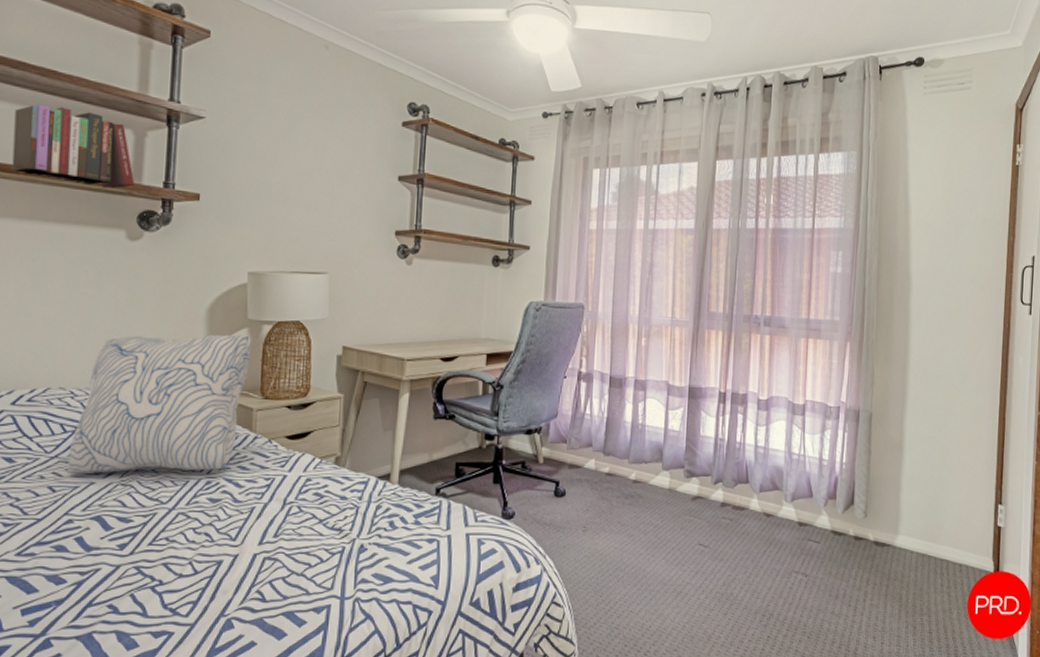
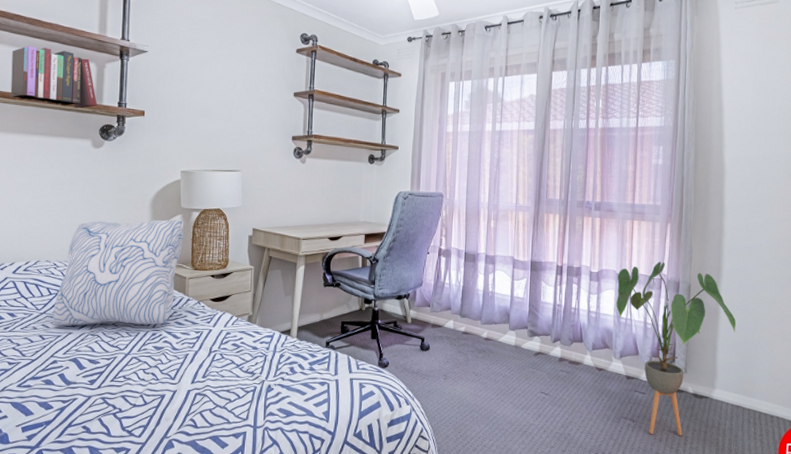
house plant: none [788,387,923,592] -> present [616,262,737,436]

